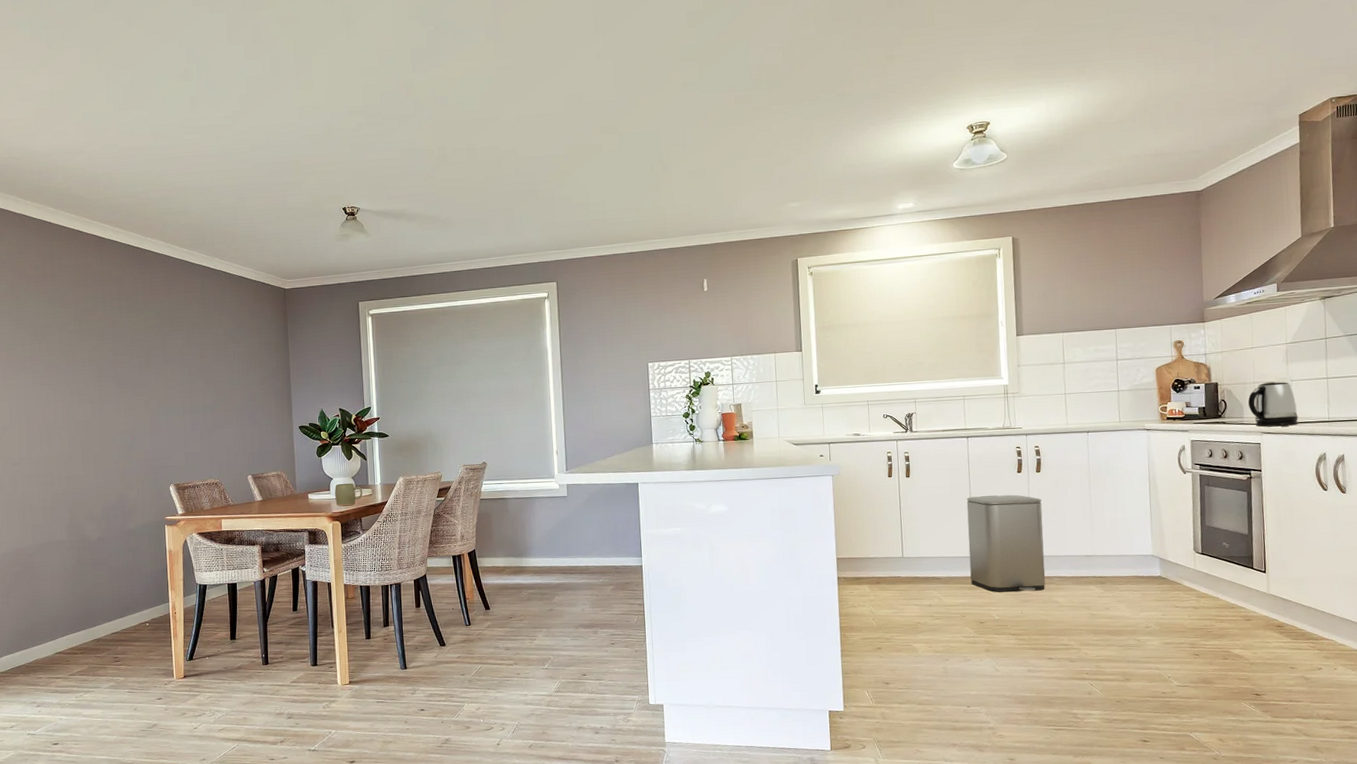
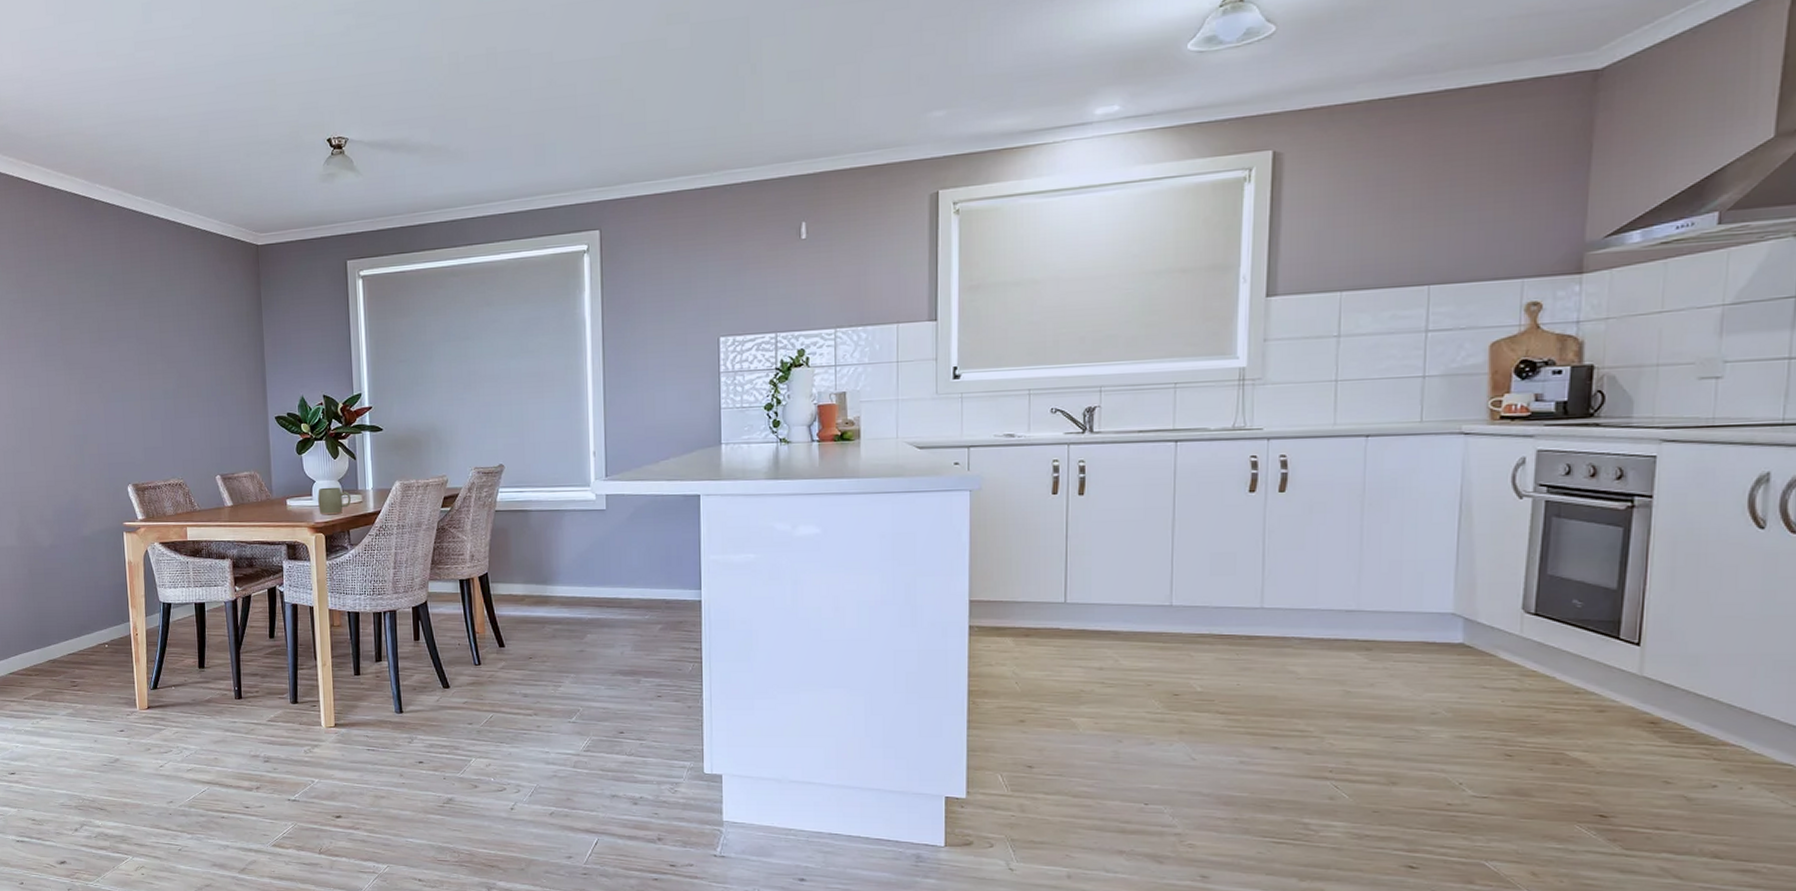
pedal bin: present [966,494,1046,592] -> none [1164,522,1283,656]
kettle: present [1248,381,1299,427] -> none [1642,362,1729,433]

